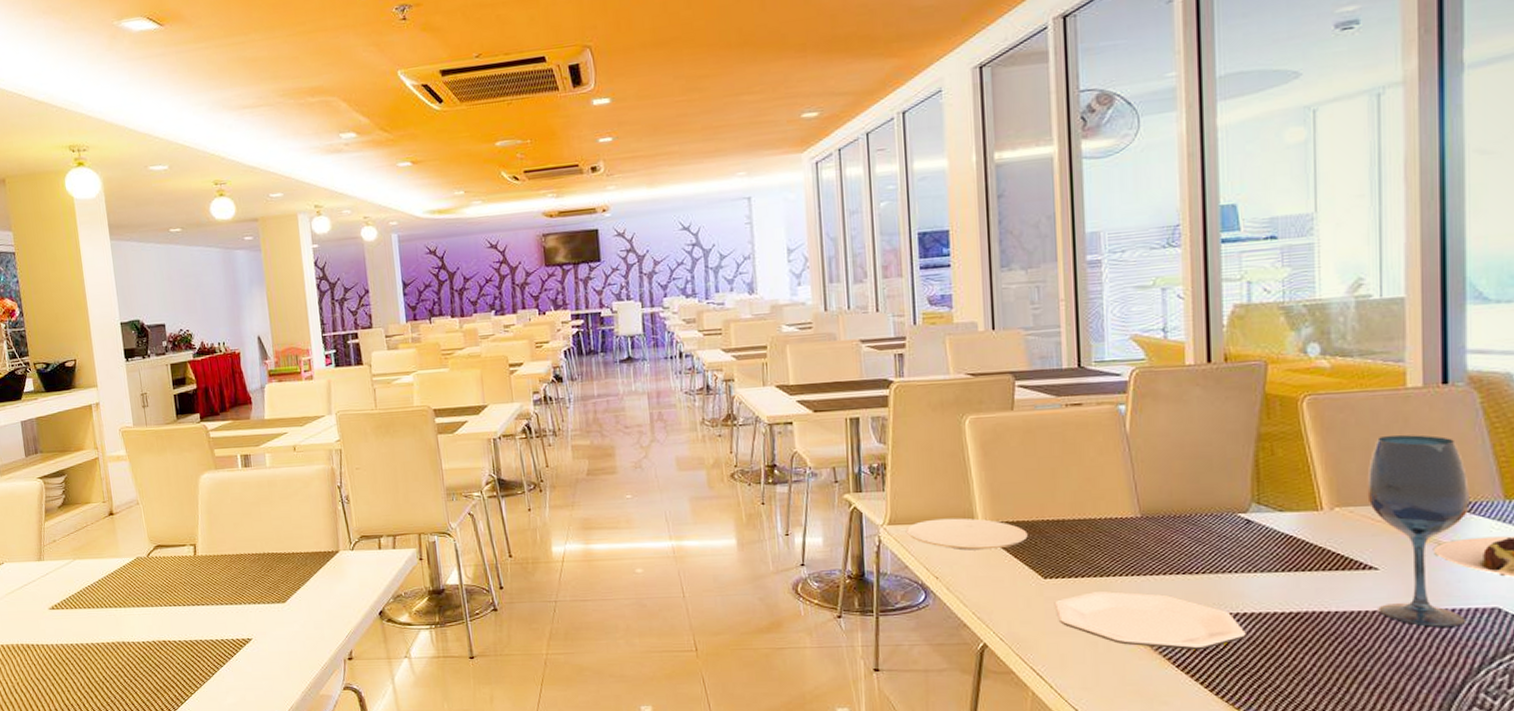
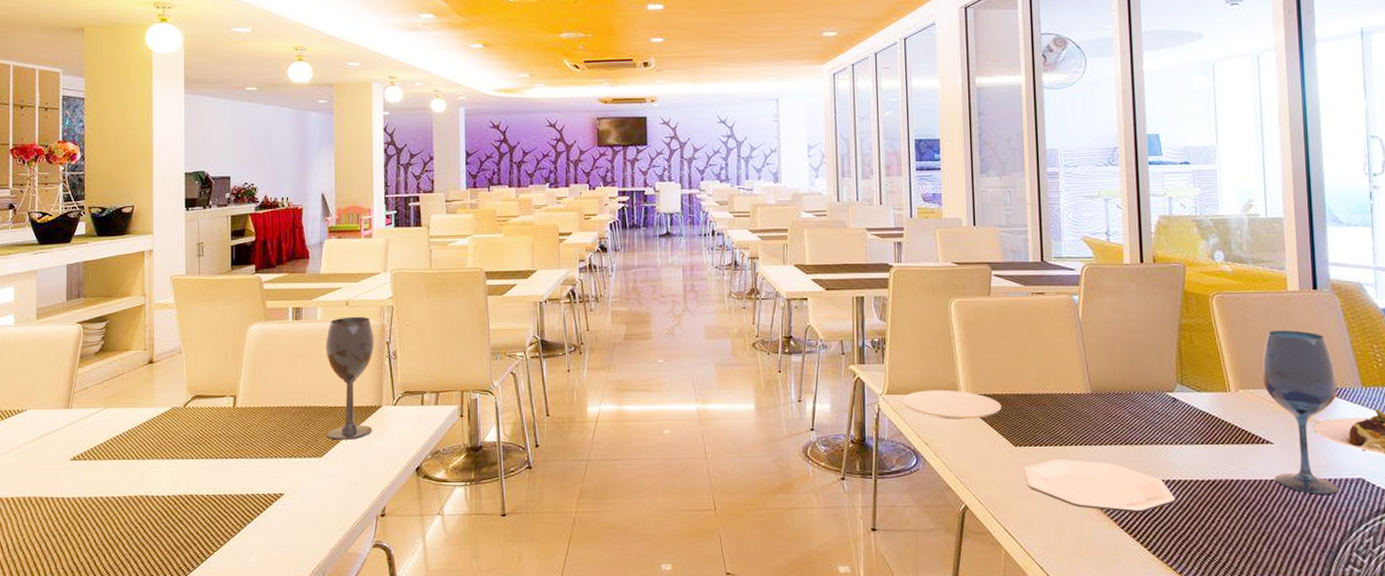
wine glass: none [276,461,333,586] -> present [325,316,375,440]

